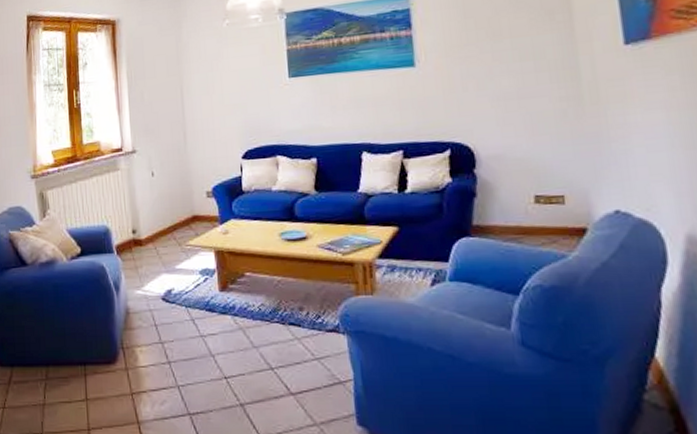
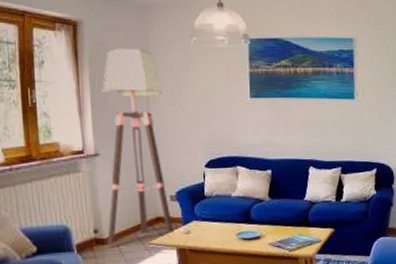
floor lamp: none [138,39,211,246] -> present [102,47,174,245]

